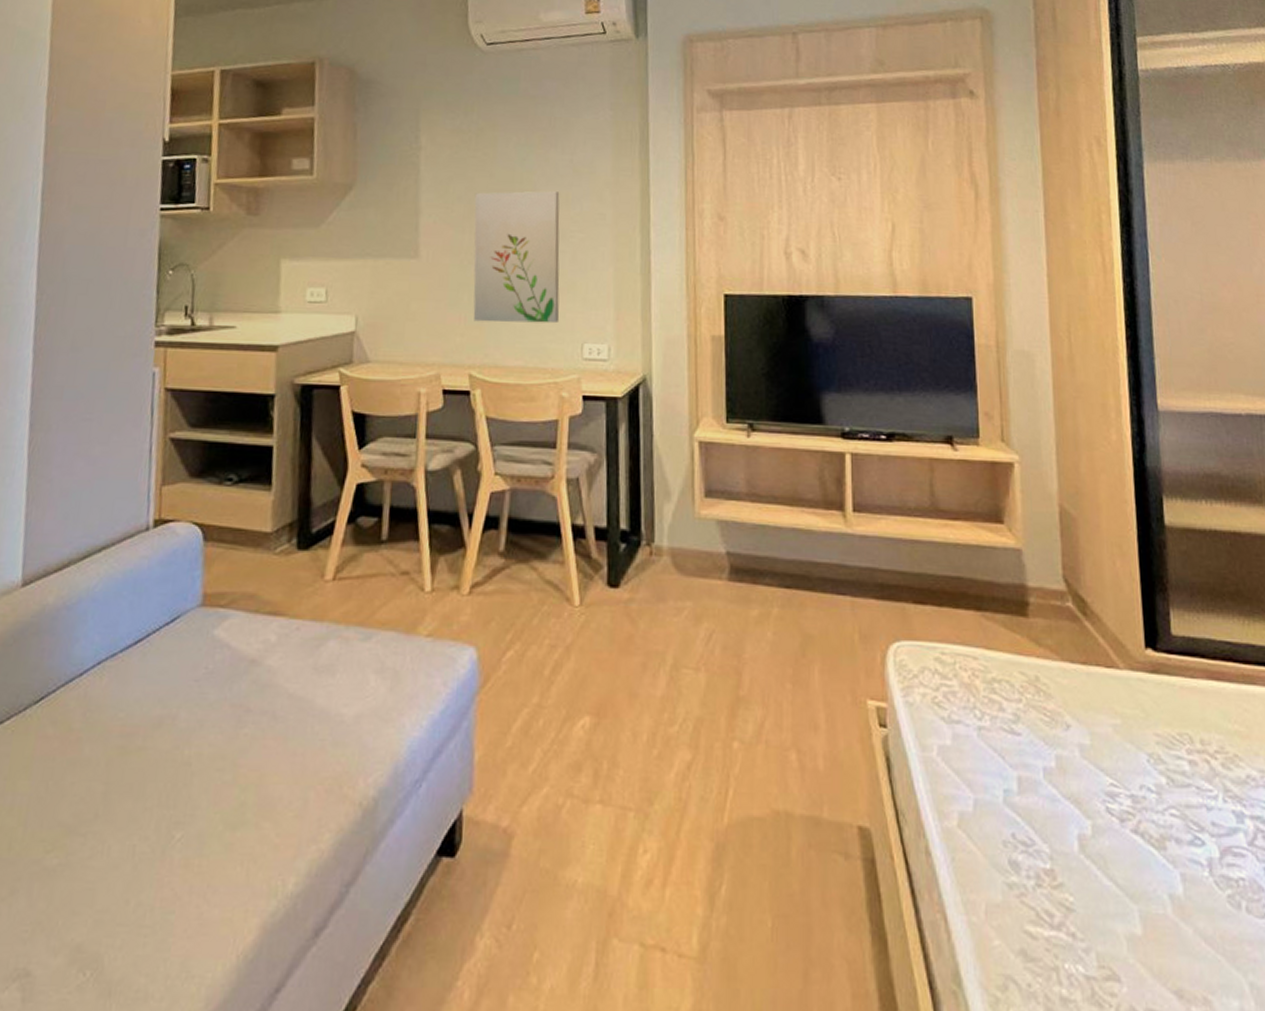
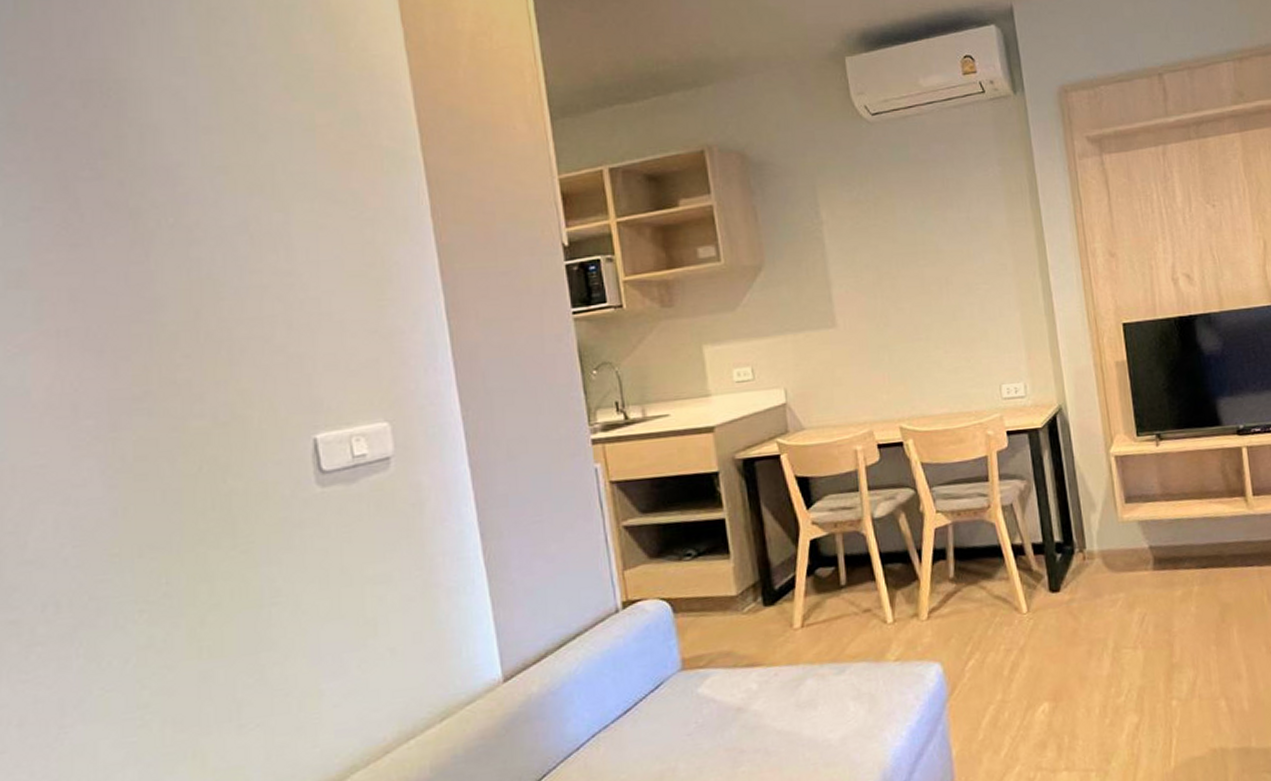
wall art: present [473,191,560,324] -> none [881,249,977,379]

